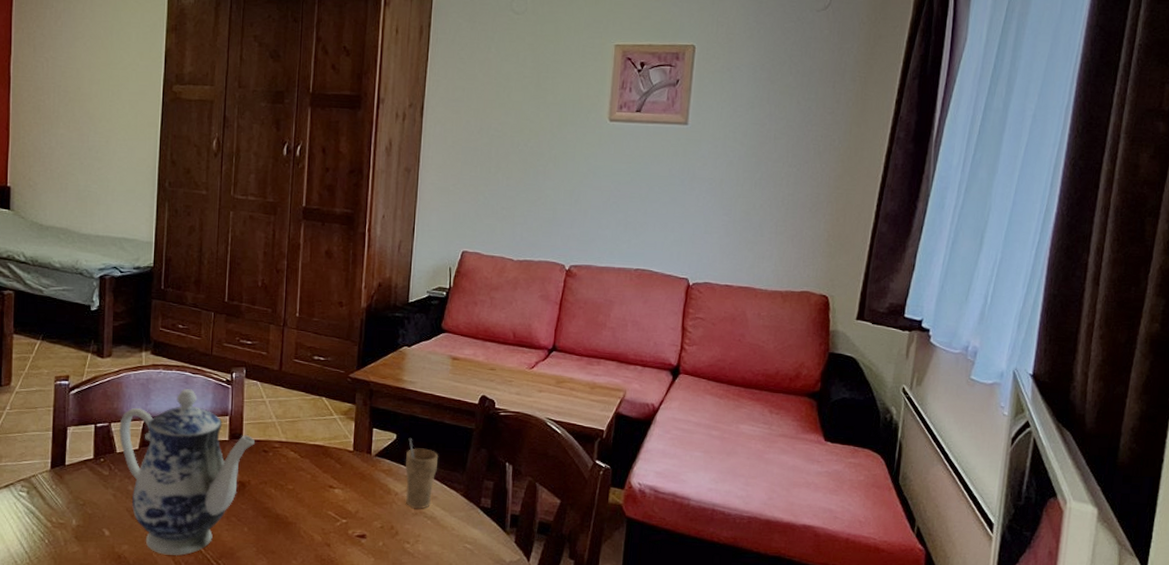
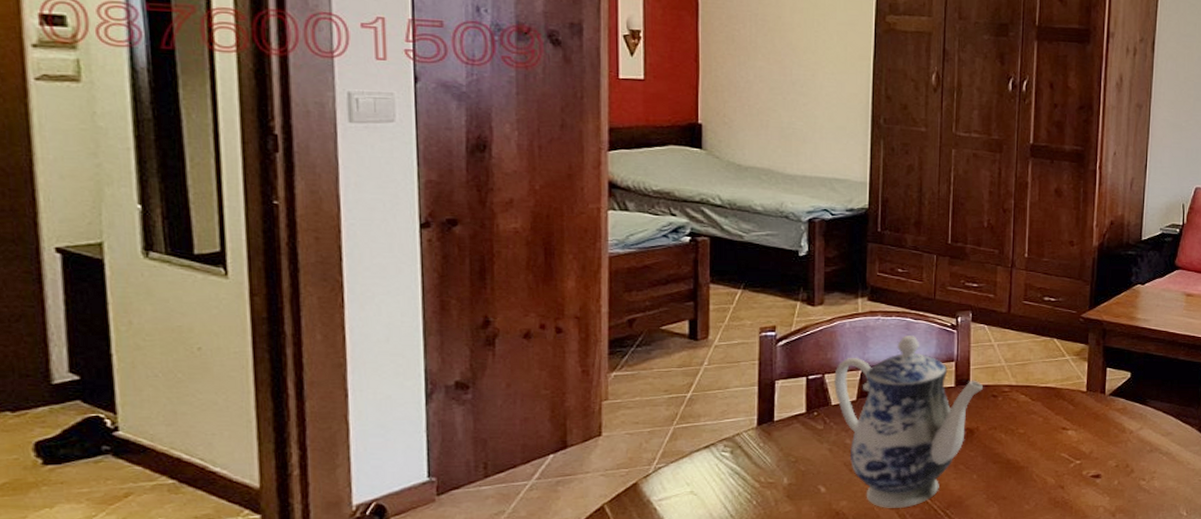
cup: present [405,437,439,508] -> none [1140,375,1174,445]

